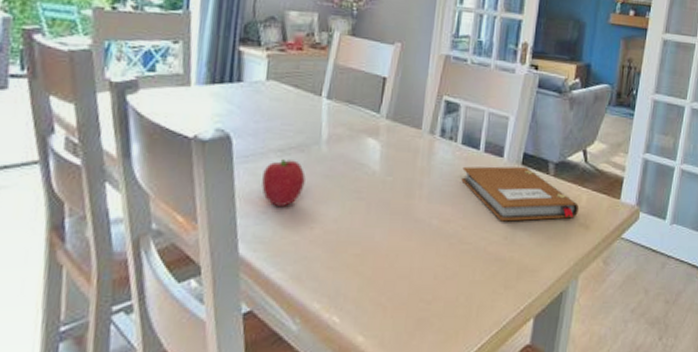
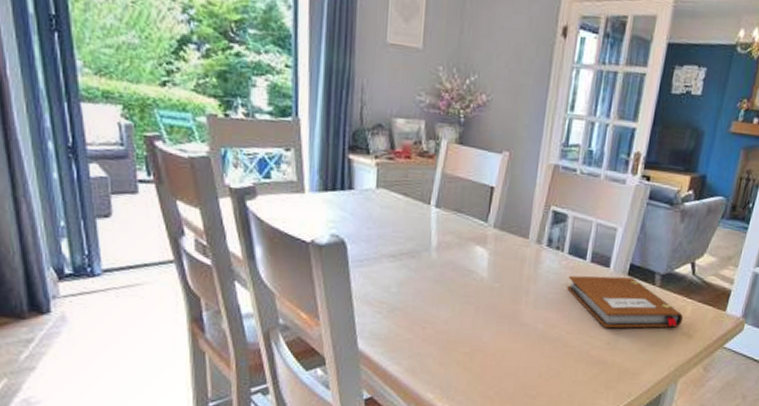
fruit: present [261,159,306,208] -> none [376,264,417,309]

